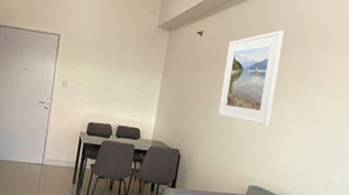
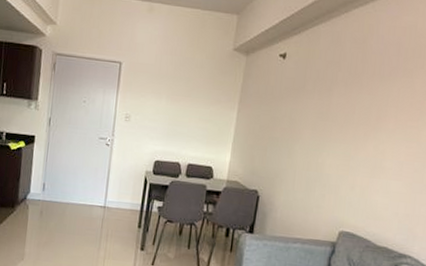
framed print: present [218,30,284,126] -> none [304,50,386,163]

